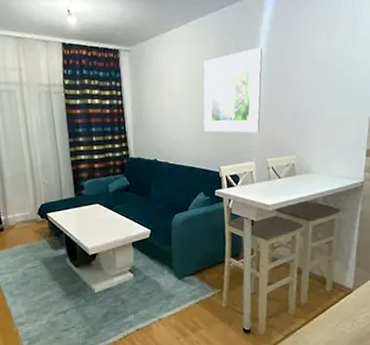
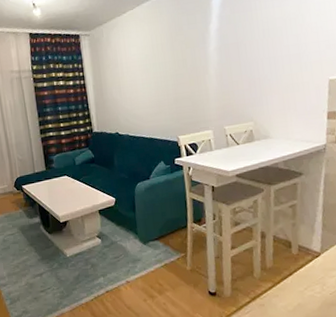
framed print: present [203,47,263,133] -> none [158,20,216,105]

